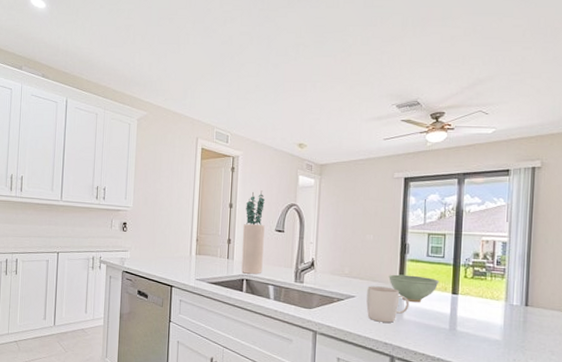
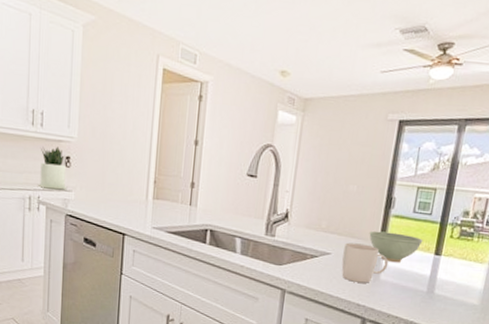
planter: none [99,215,124,251] -> present [37,146,68,190]
vase: present [241,190,265,275] -> none [205,126,237,225]

